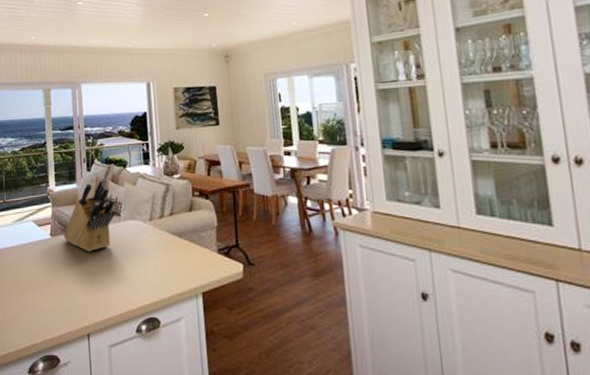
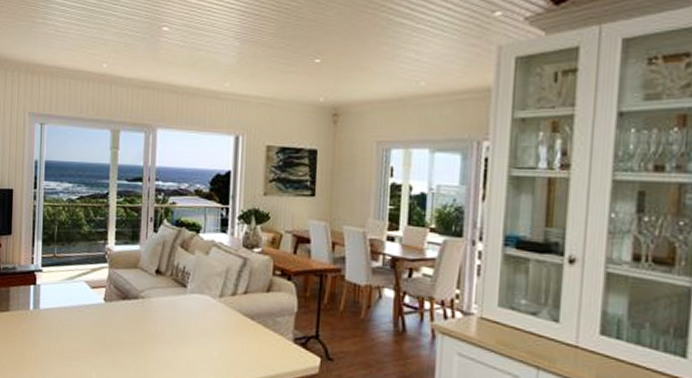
knife block: present [64,178,116,253] -> none [119,242,184,324]

